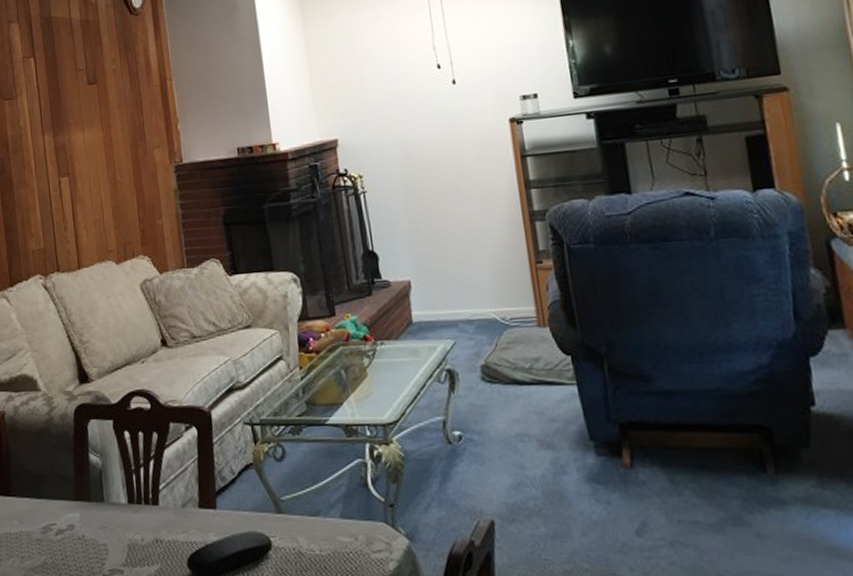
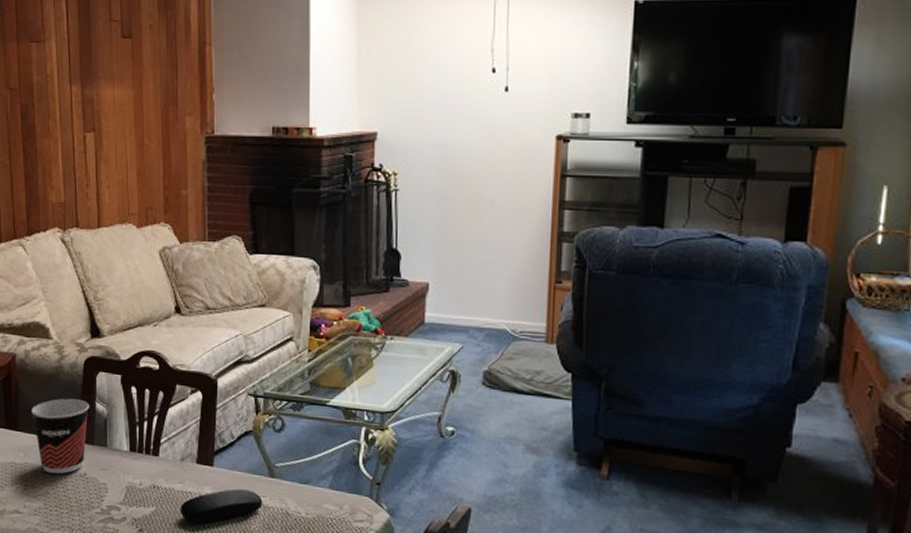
cup: none [24,452,83,540] -> present [31,398,89,474]

